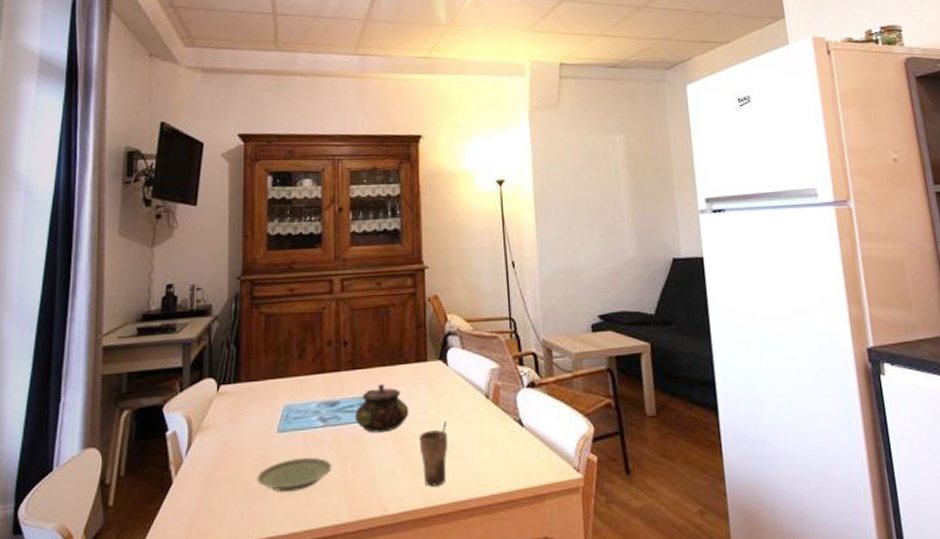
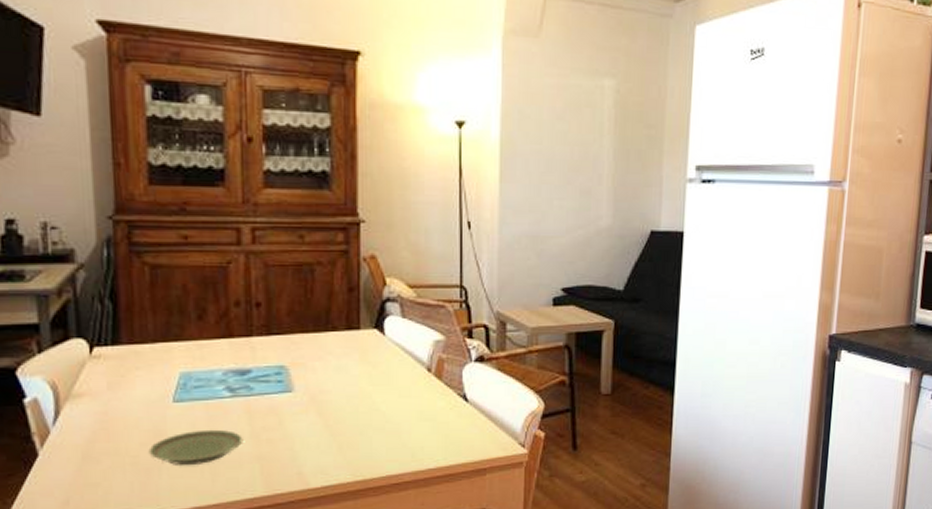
teapot: present [355,384,410,433] -> none [271,353,337,405]
cup: present [419,421,448,486] -> none [347,394,382,461]

